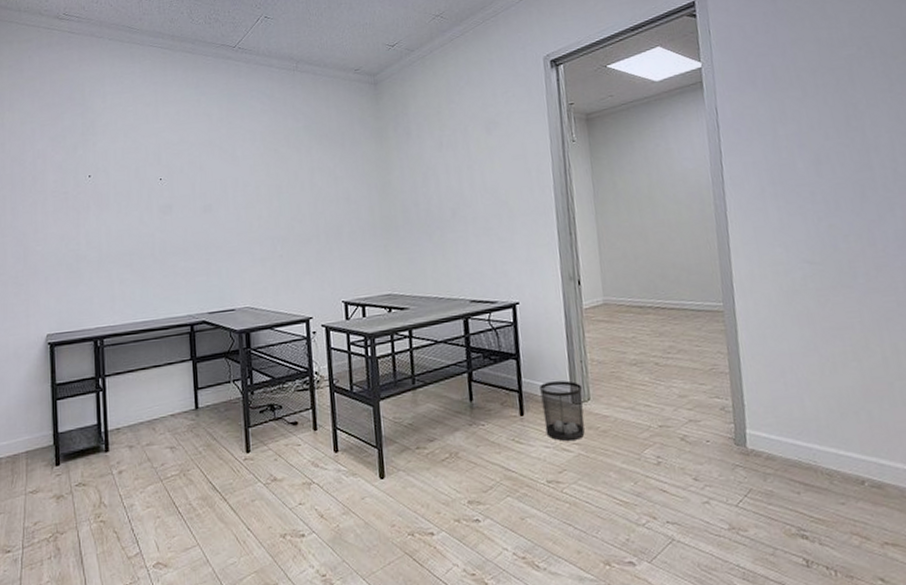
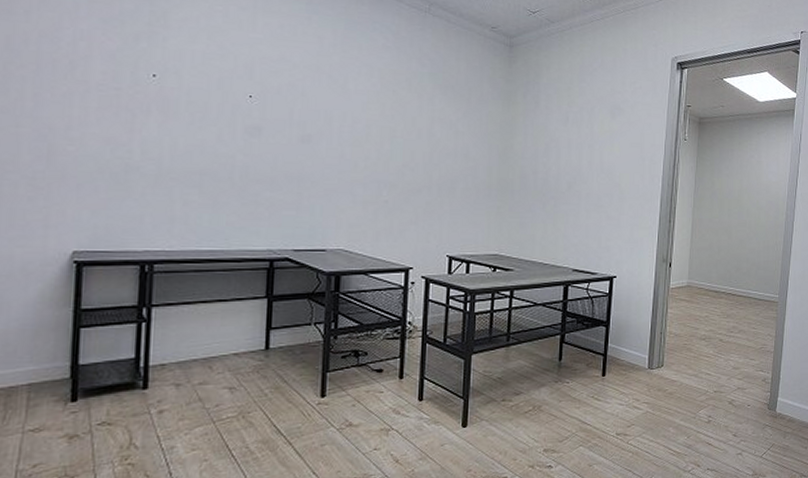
waste bin: present [539,380,585,441] -> none [622,348,658,400]

